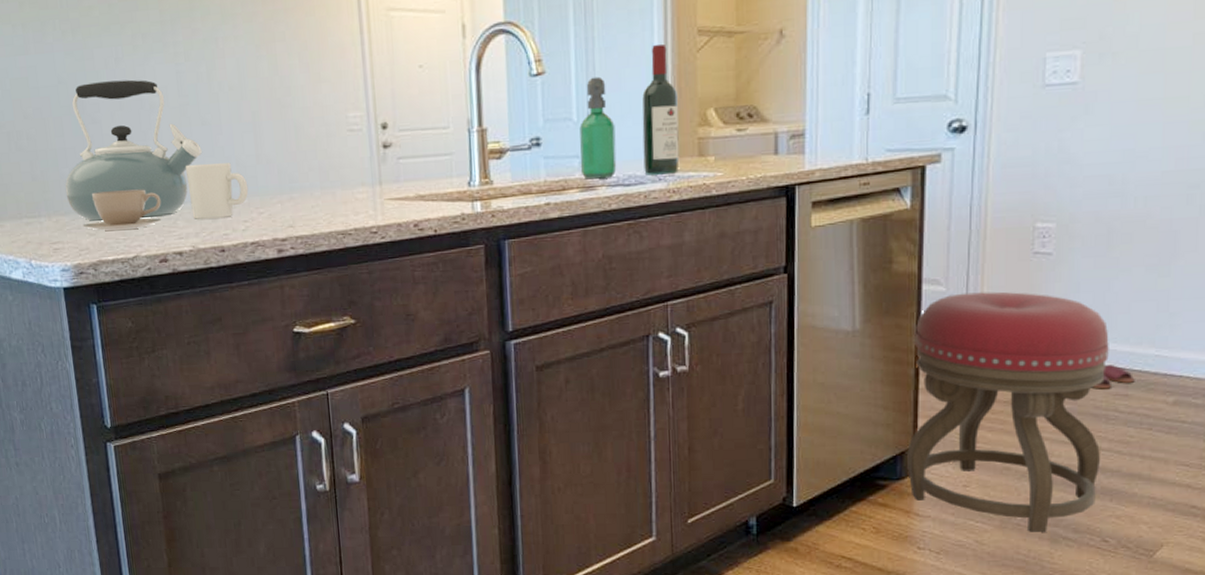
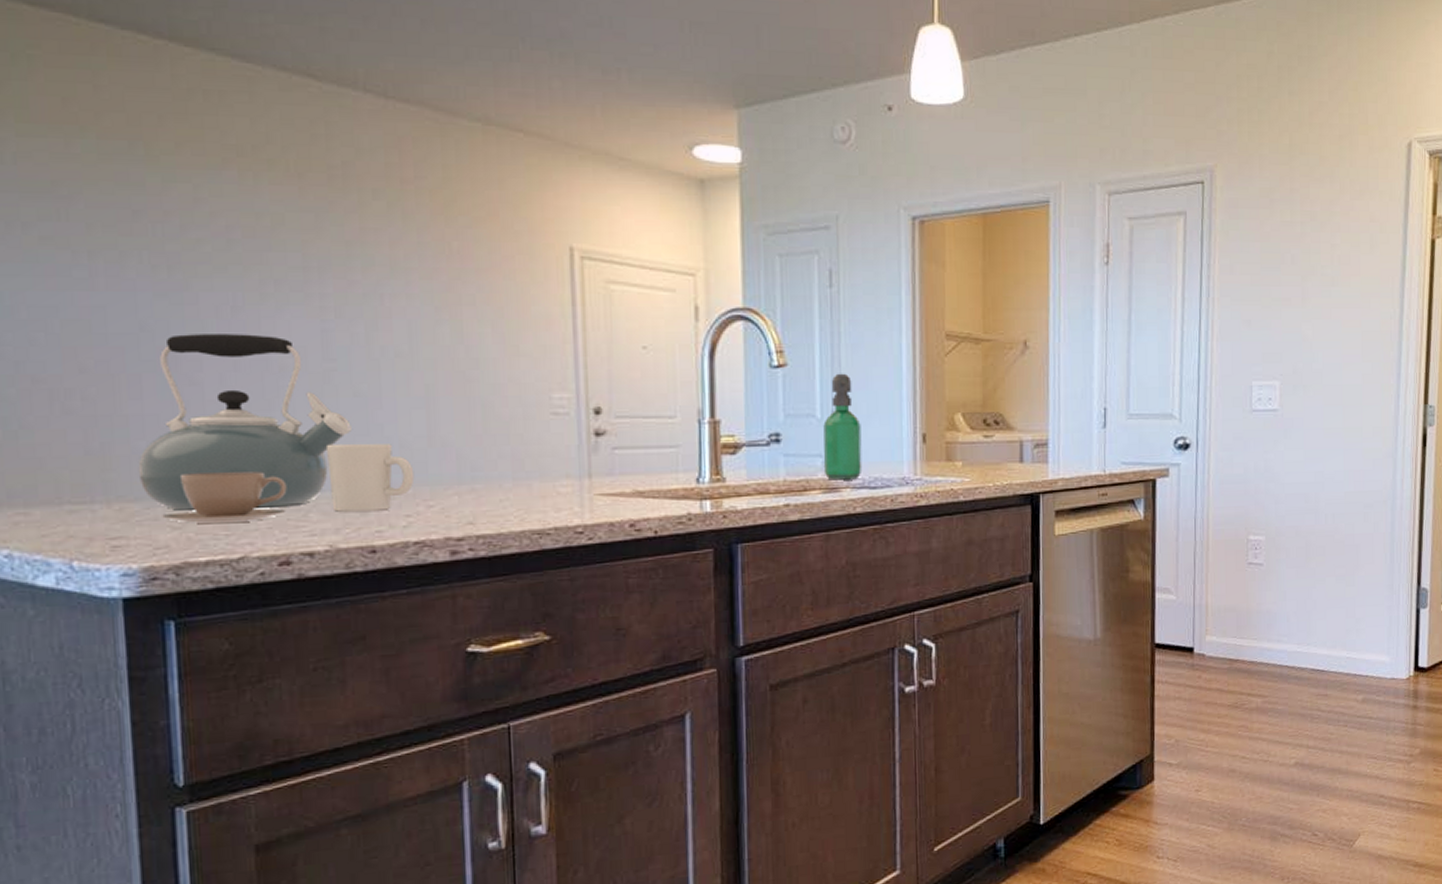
wine bottle: present [641,44,679,175] -> none [889,346,927,478]
stool: present [907,291,1109,532] -> none [1146,599,1311,832]
slippers: present [1092,364,1135,389] -> none [1299,666,1332,691]

